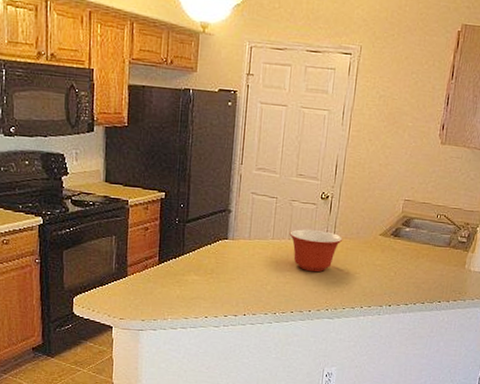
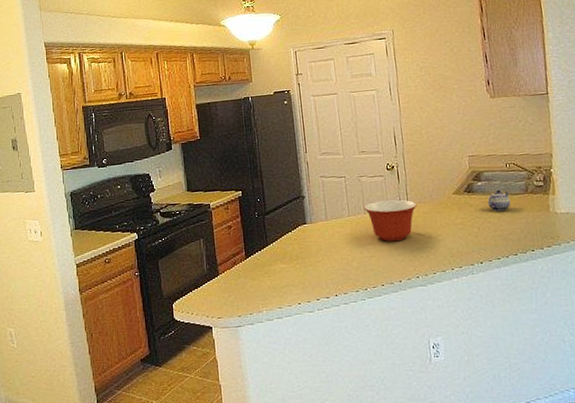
teapot: none [410,238,433,261] -> present [487,189,511,212]

